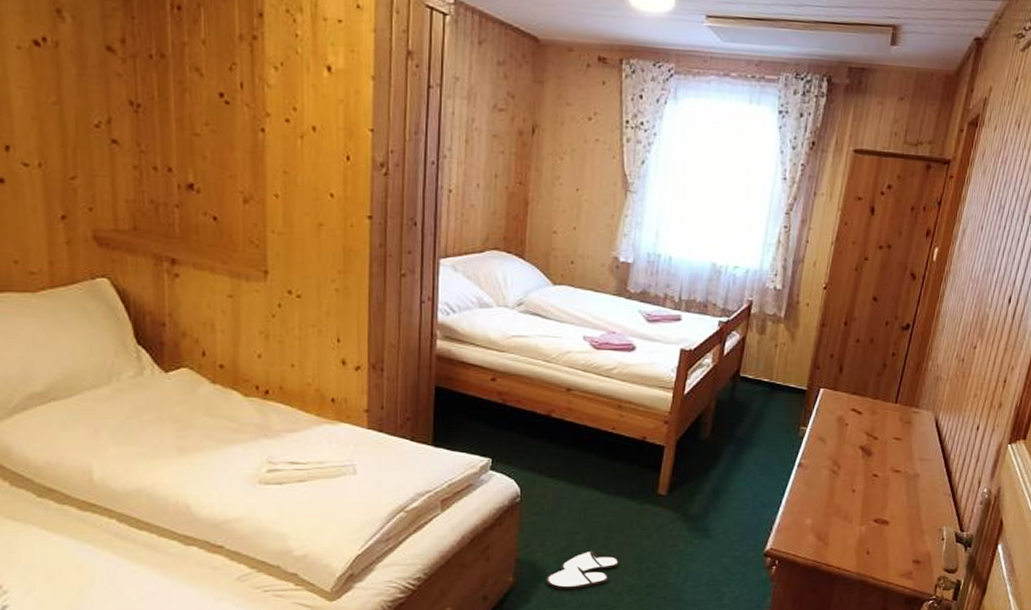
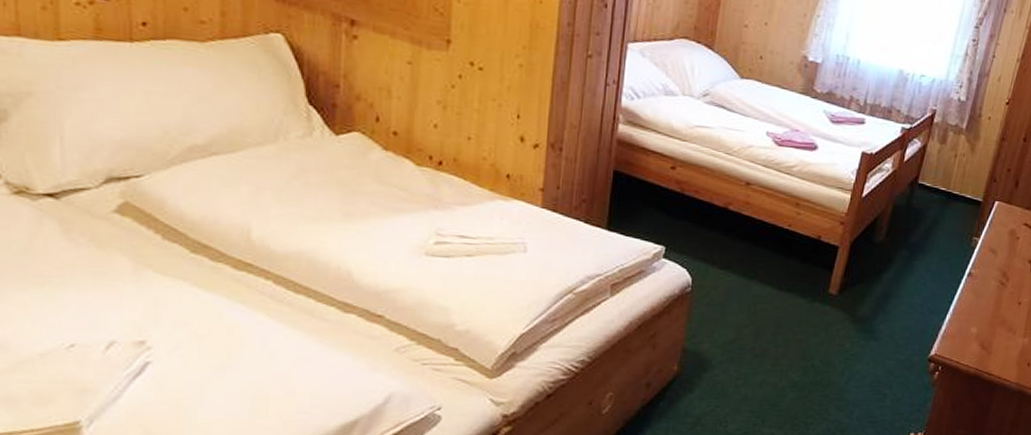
slippers: present [546,550,619,590] -> none [711,344,785,383]

